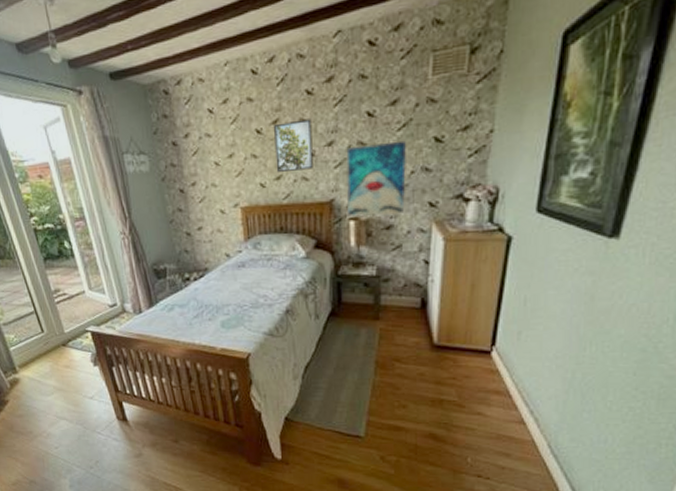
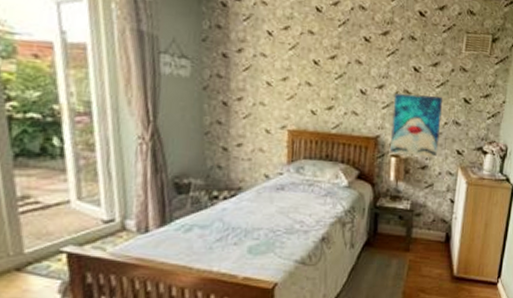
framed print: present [273,118,313,172] -> none [328,59,366,106]

